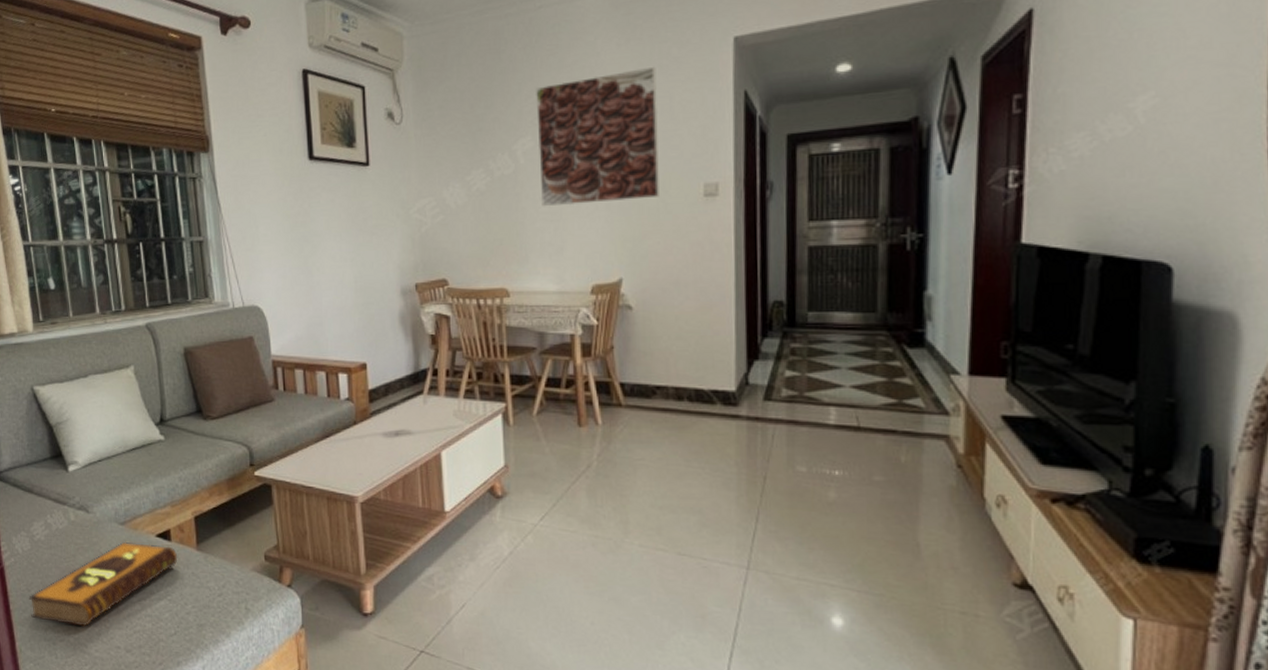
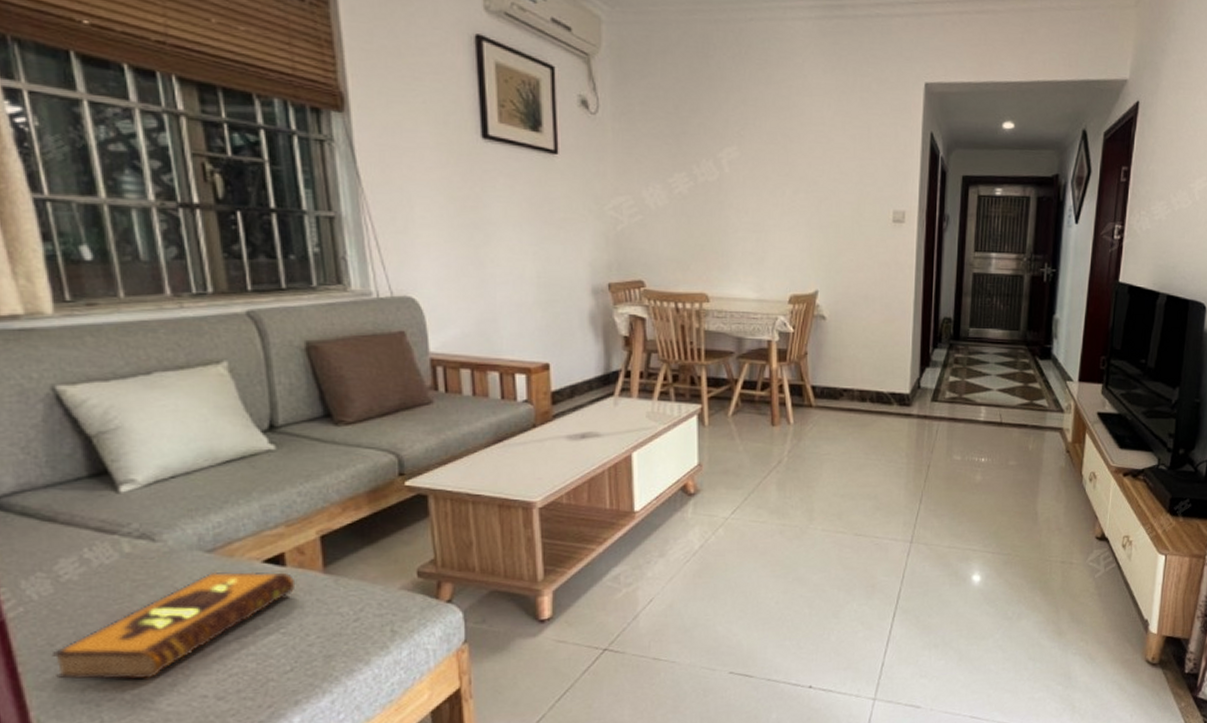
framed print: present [536,66,659,207] -> none [743,97,857,219]

